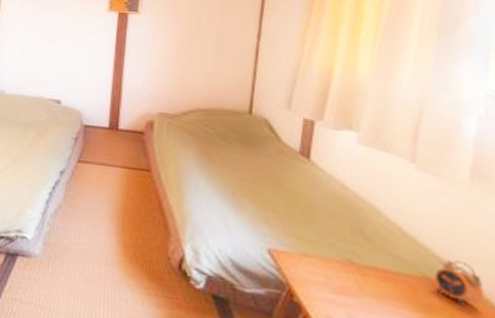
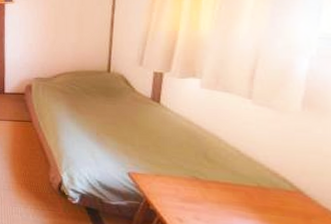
alarm clock: present [435,259,485,307] -> none [268,172,313,207]

